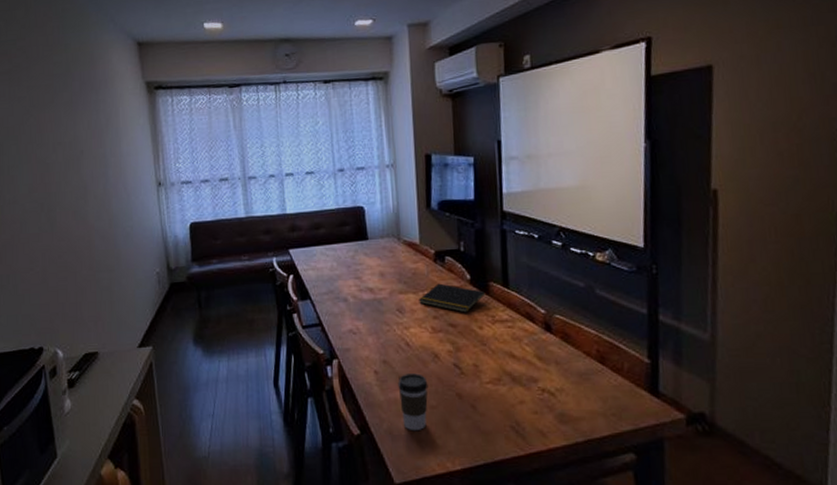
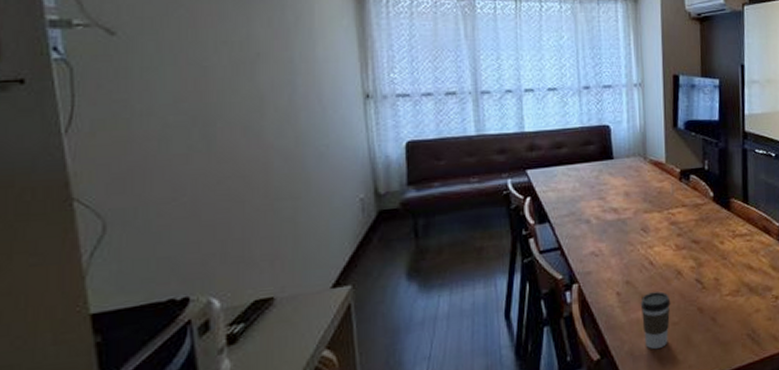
notepad: present [419,283,486,313] -> none [663,201,727,229]

